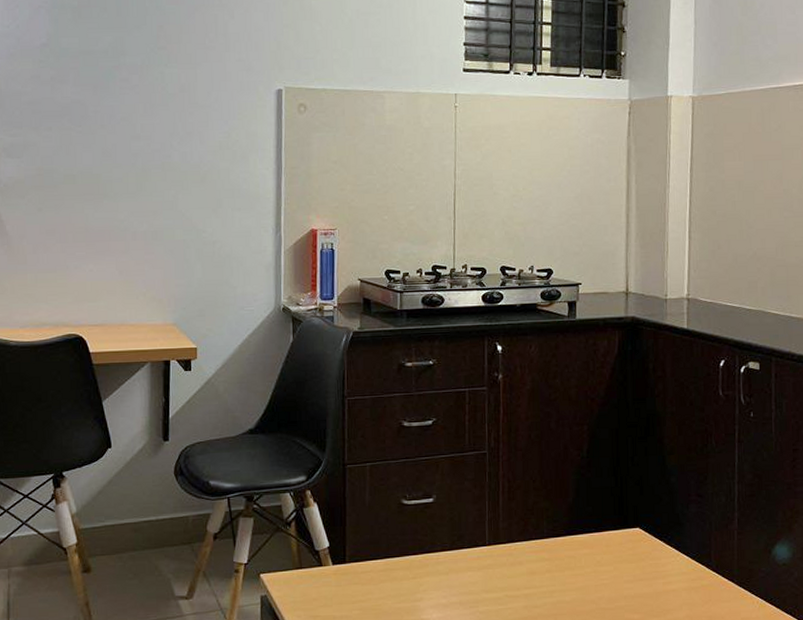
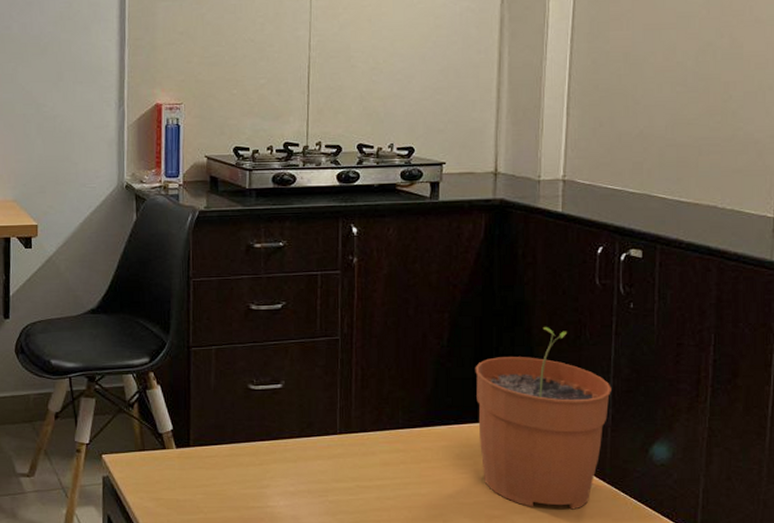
plant pot: none [613,437,737,611] -> present [475,327,611,510]

